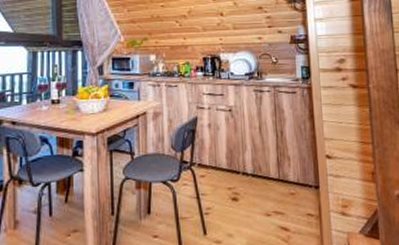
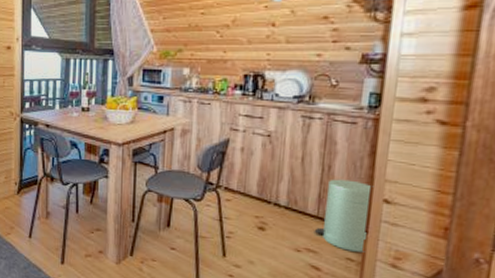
trash can: none [278,142,321,207] -> present [314,179,374,253]

